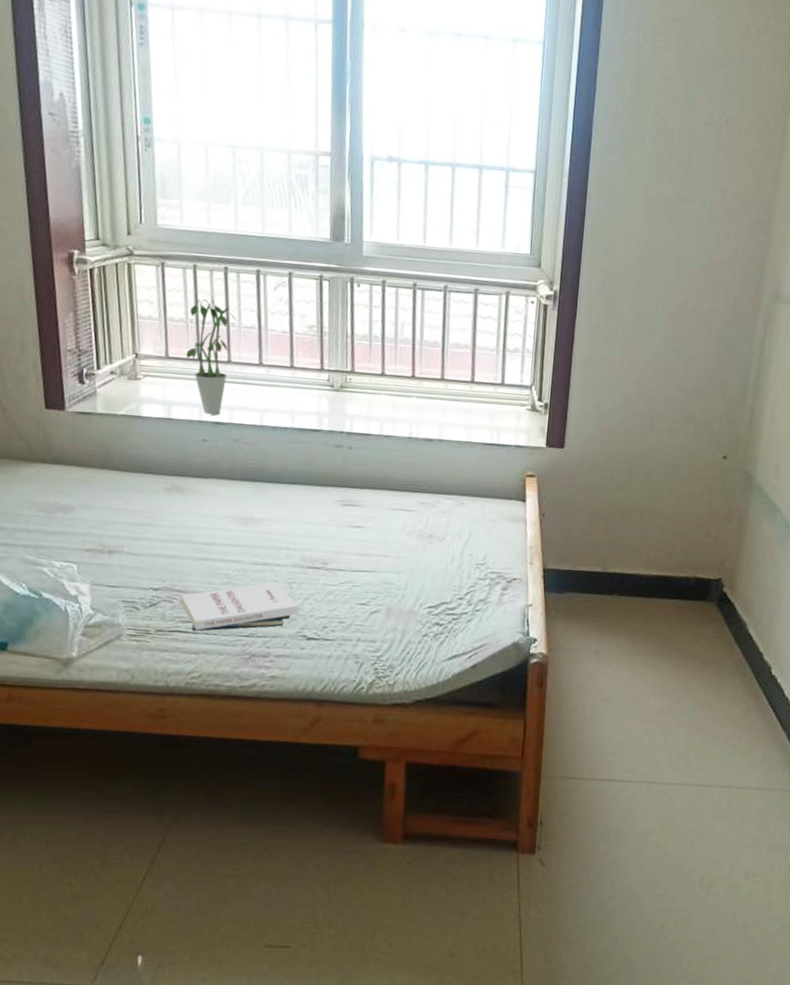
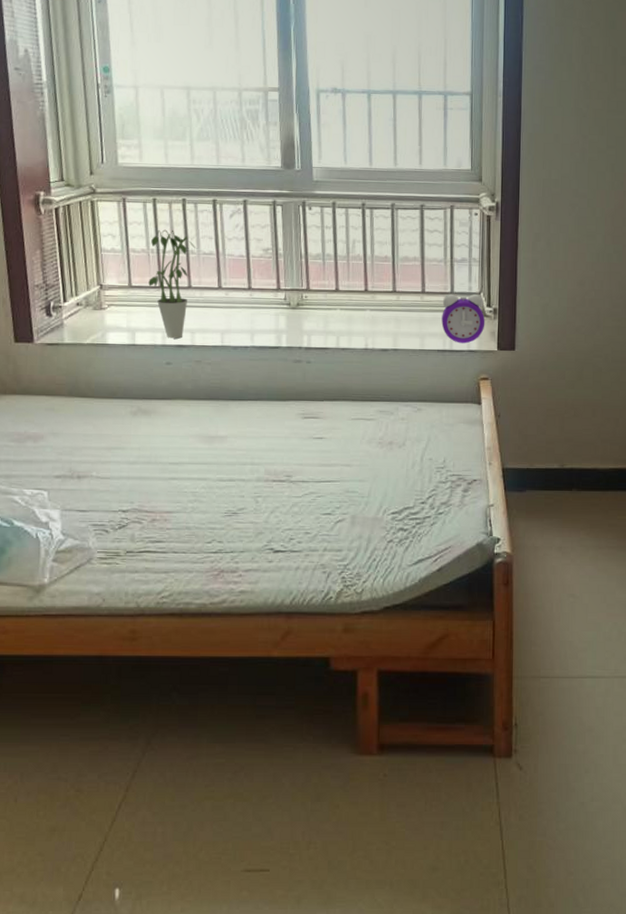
books: present [180,581,299,632] -> none [148,496,265,551]
alarm clock: none [490,385,535,438] -> present [441,294,485,344]

